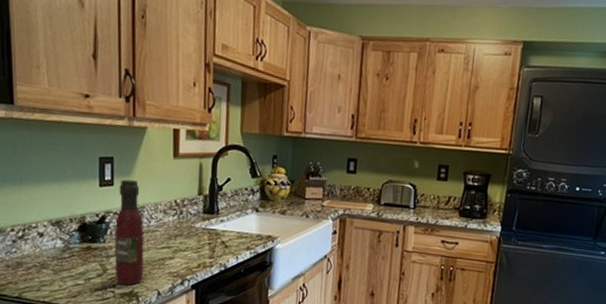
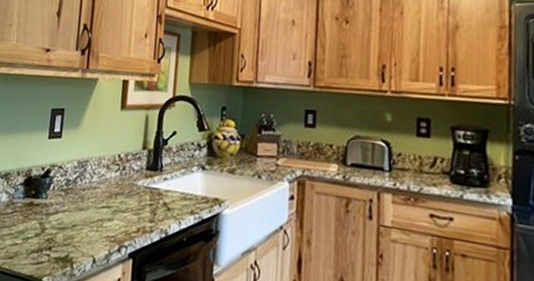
wine bottle: present [114,179,144,286] -> none [52,131,86,249]

